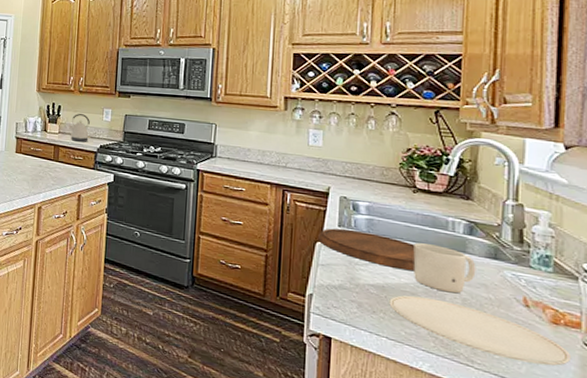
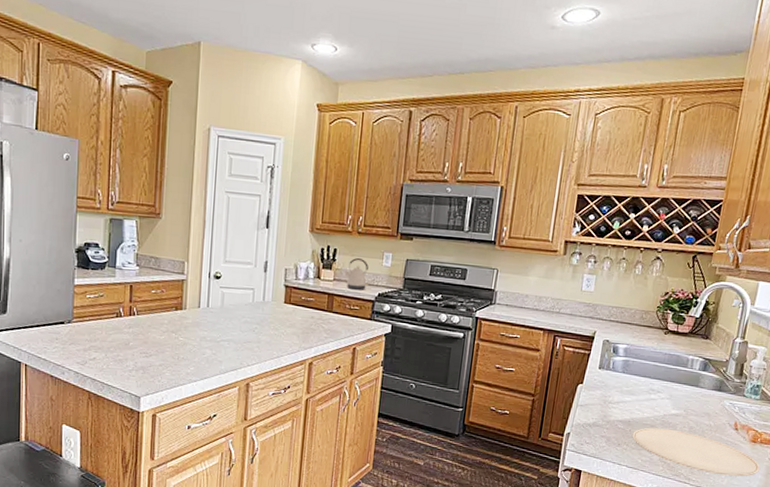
cutting board: present [317,228,416,272] -> none [579,370,660,406]
mug: present [413,242,476,294] -> none [654,380,704,423]

